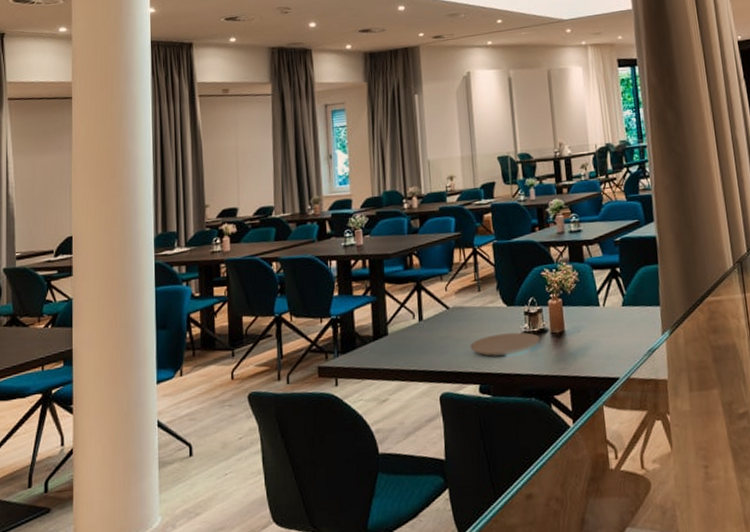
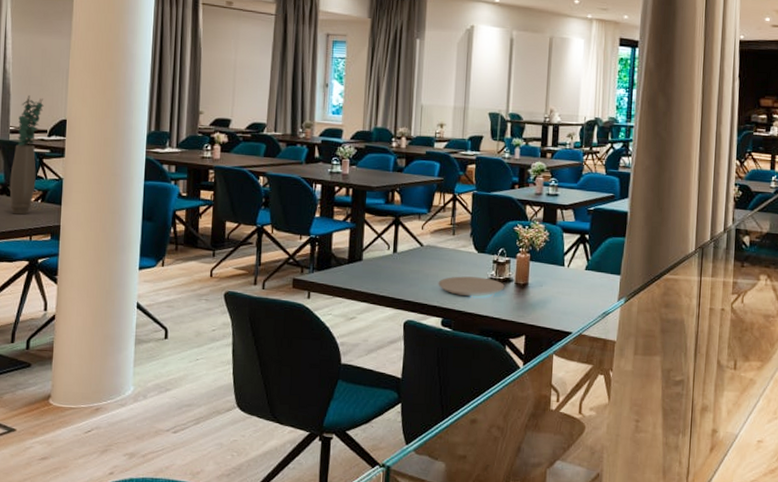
vase: none [18,217,49,345] -> present [9,95,44,215]

